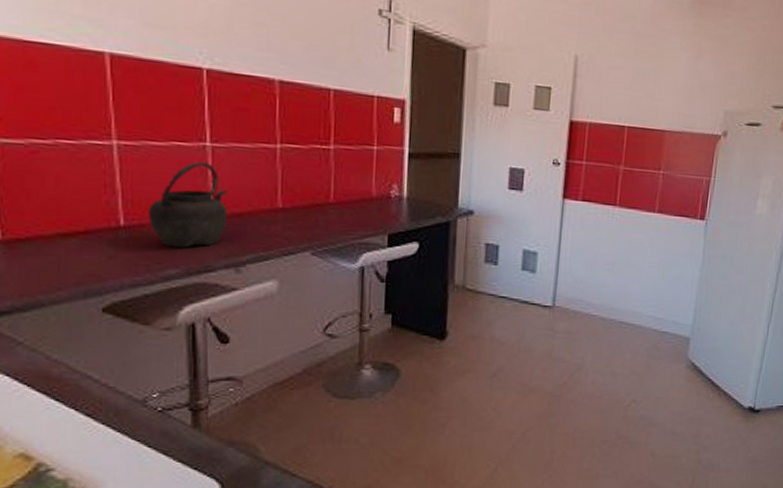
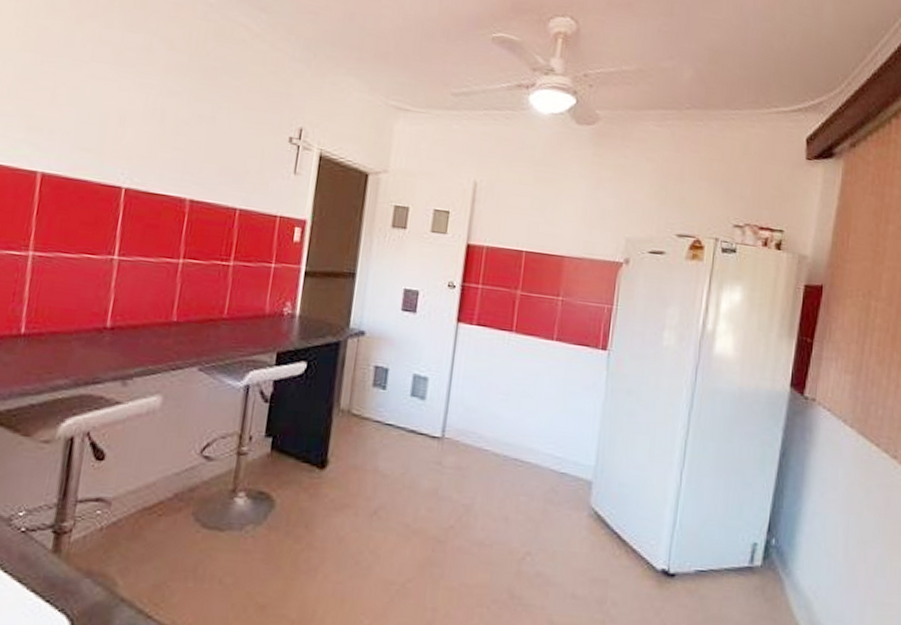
kettle: present [147,161,229,248] -> none [47,273,128,359]

